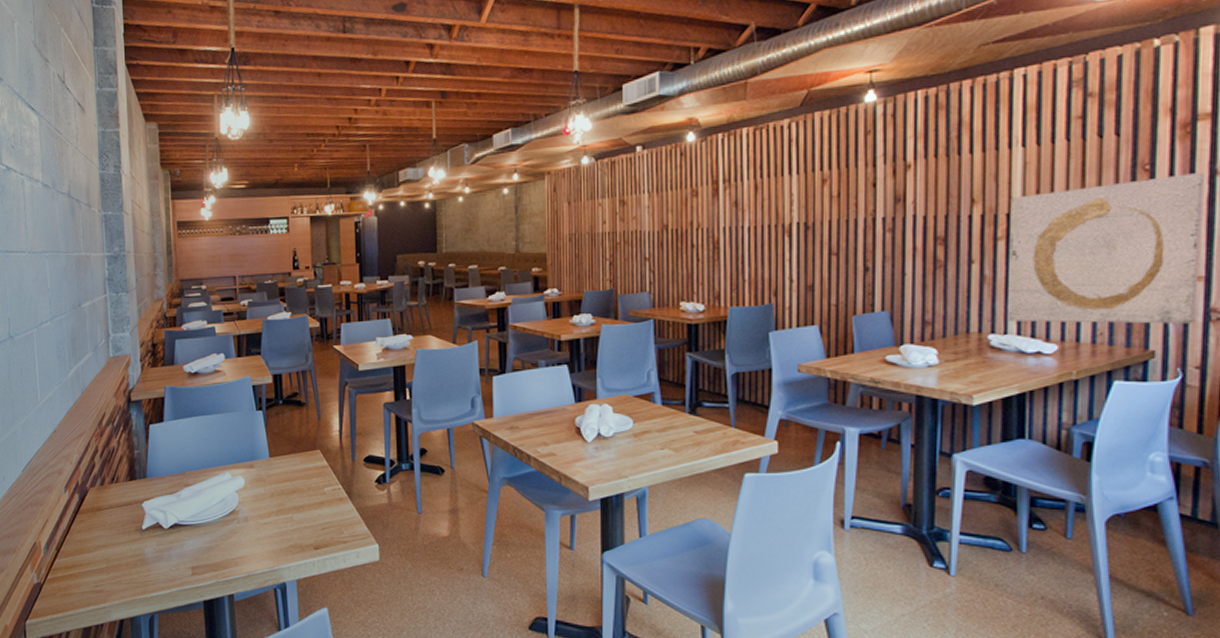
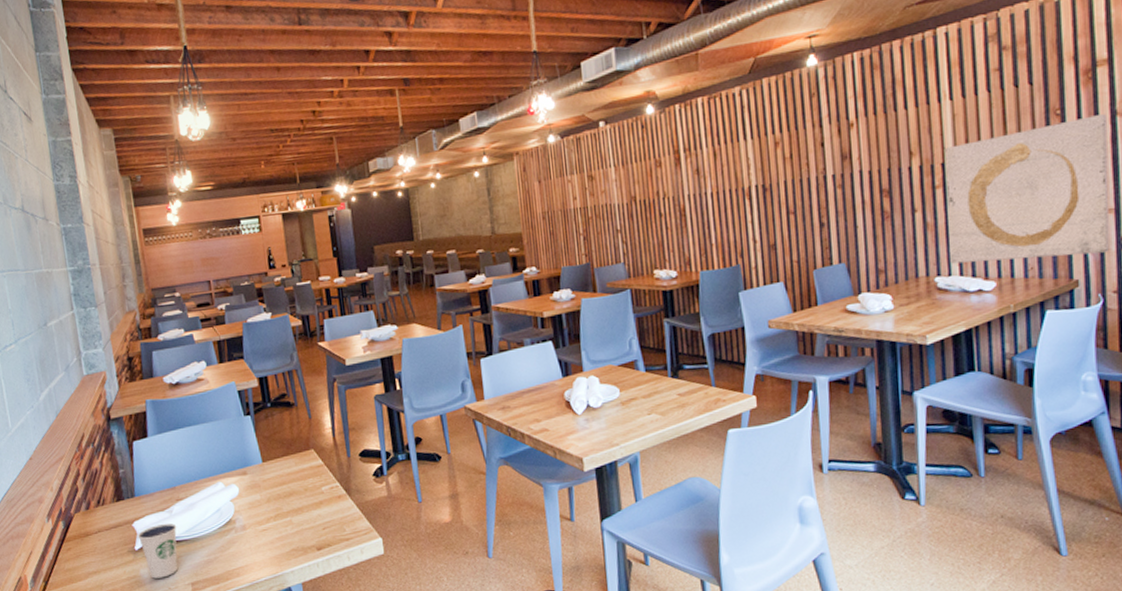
dixie cup: none [146,506,183,559] -> present [138,523,178,579]

